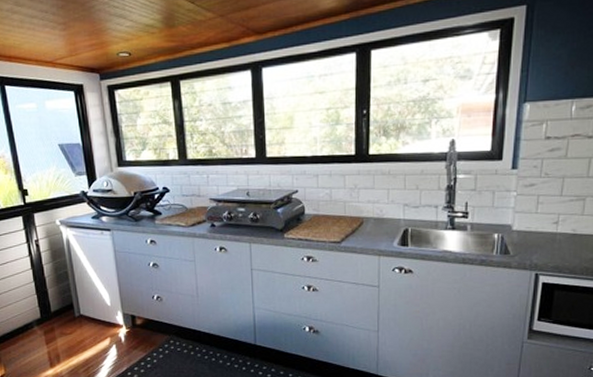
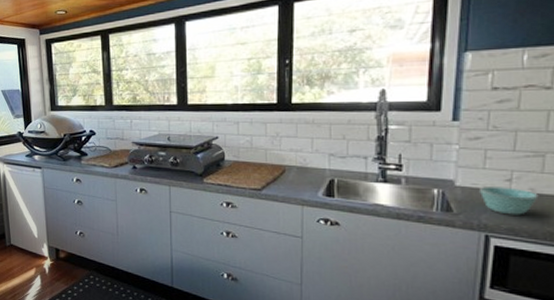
bowl: none [533,229,579,254] -> present [480,187,539,215]

